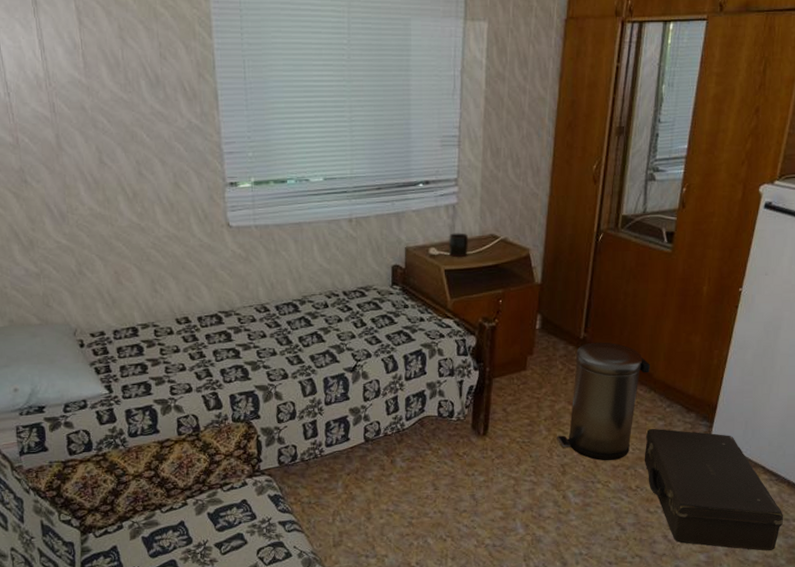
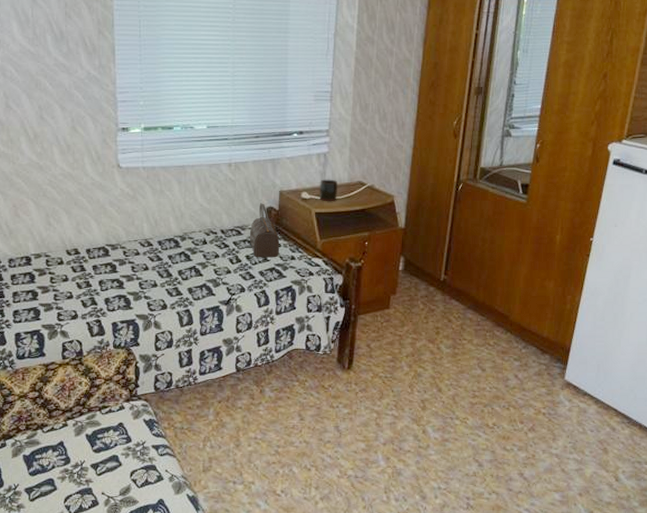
handbag: none [374,261,408,321] -> present [249,203,280,258]
pedal bin: present [557,342,651,460] -> none [418,284,507,397]
suitcase: present [644,428,783,551] -> none [500,368,635,492]

